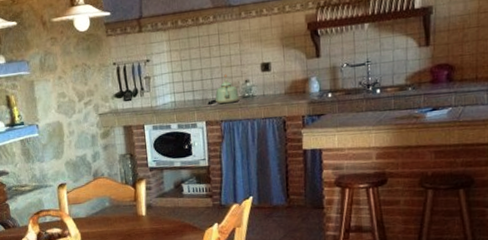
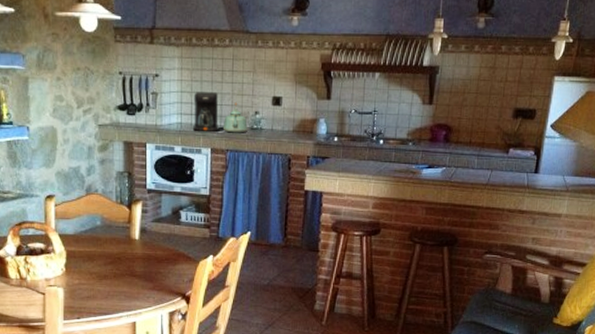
coffee maker: none [184,68,211,107] -> present [193,92,219,131]

